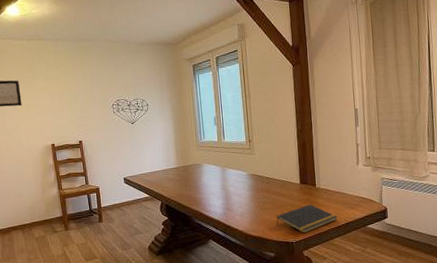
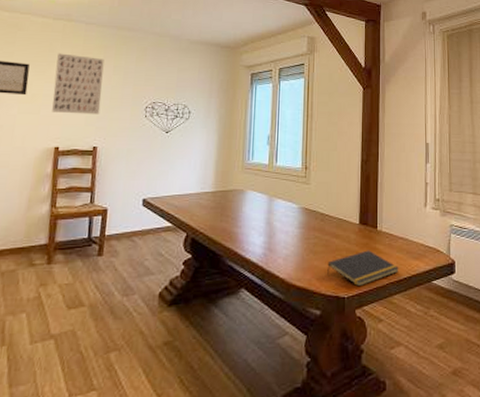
wall art: none [37,68,79,117] -> present [52,53,105,115]

